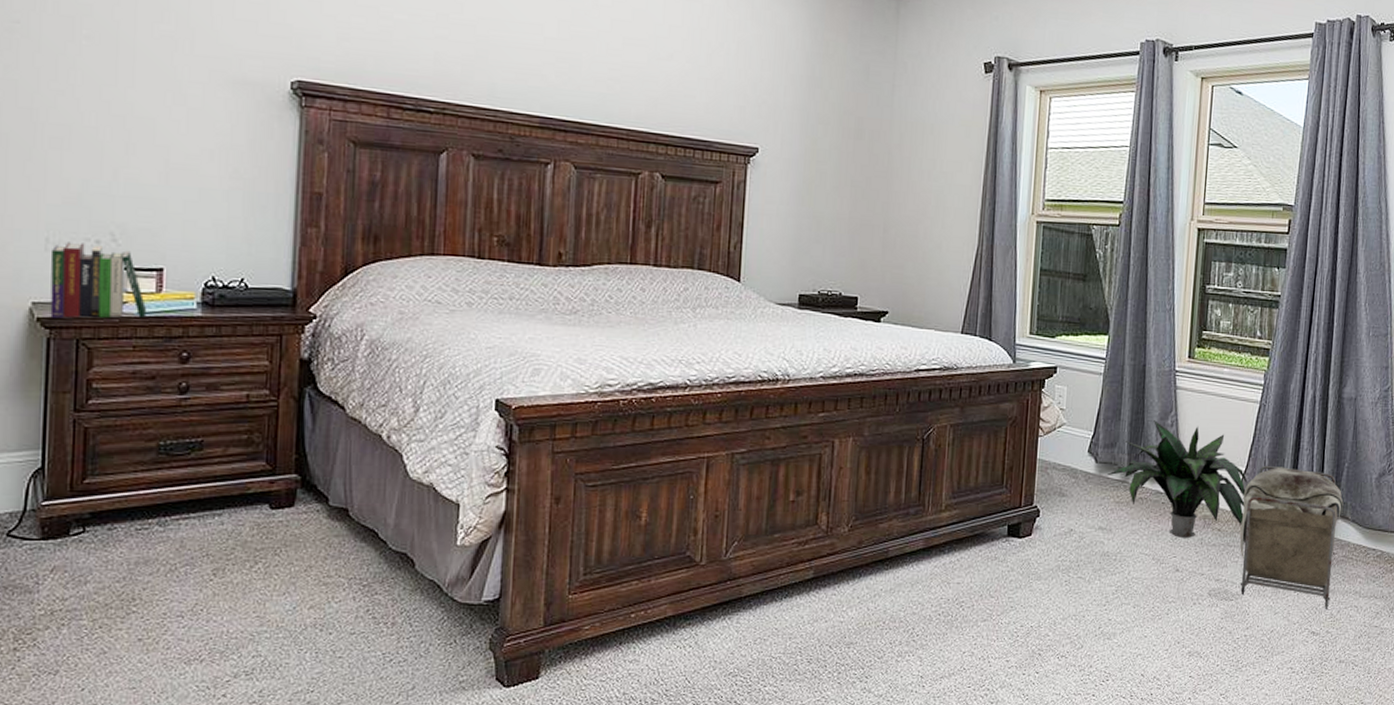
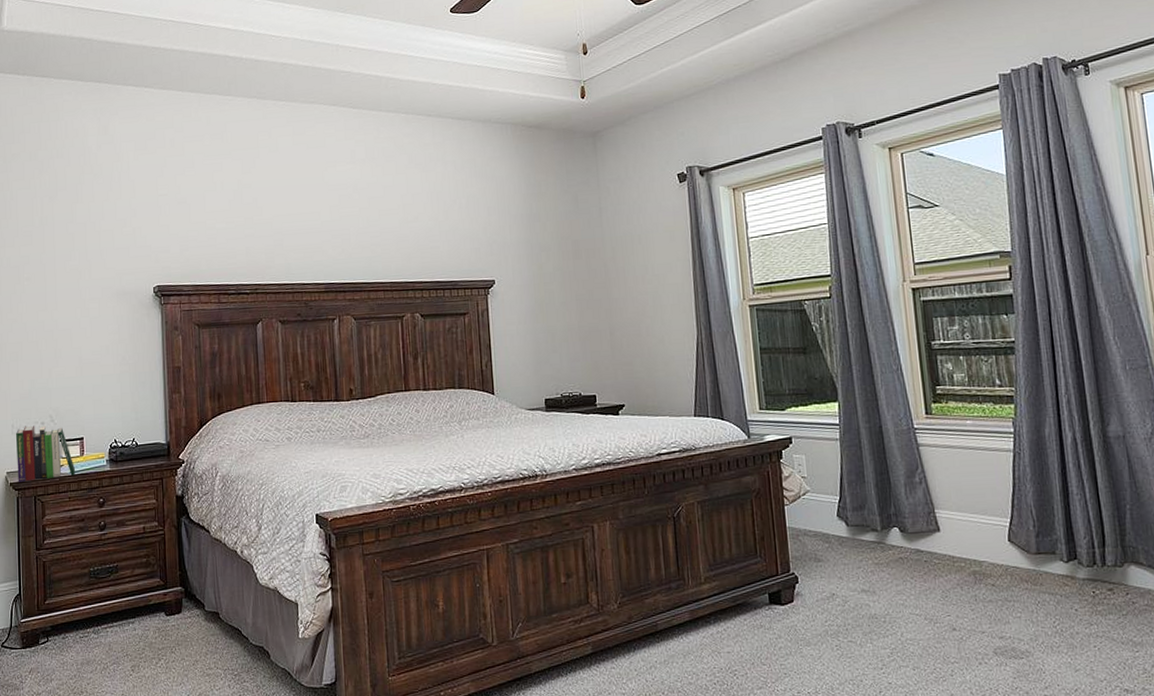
potted plant: present [1105,420,1248,538] -> none [858,479,1019,596]
laundry basket: present [1239,465,1344,610] -> none [1013,514,1140,665]

